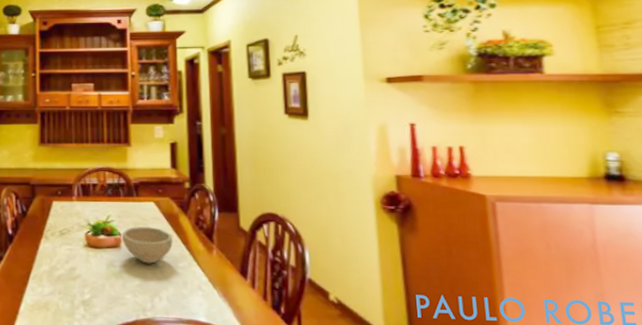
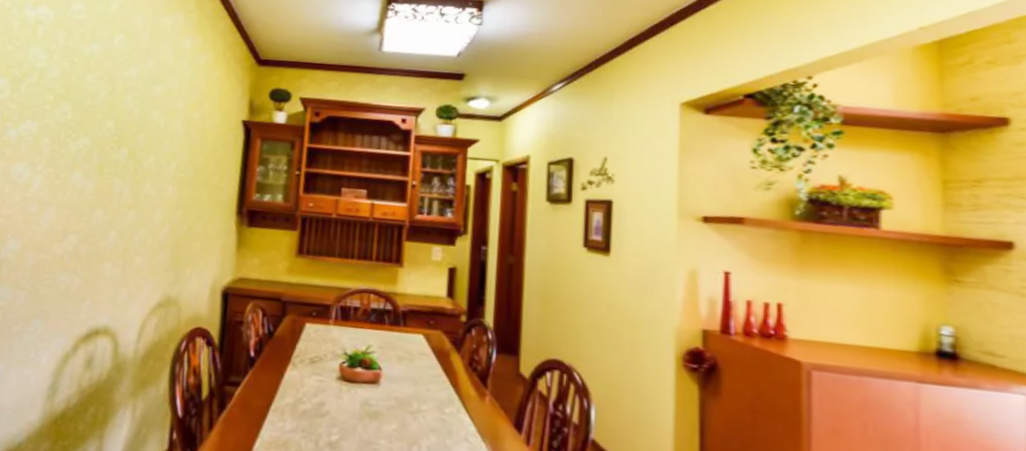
bowl: present [122,227,173,264] -> none [382,361,441,406]

